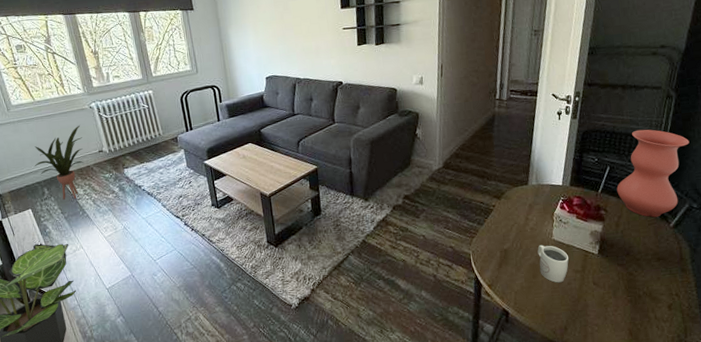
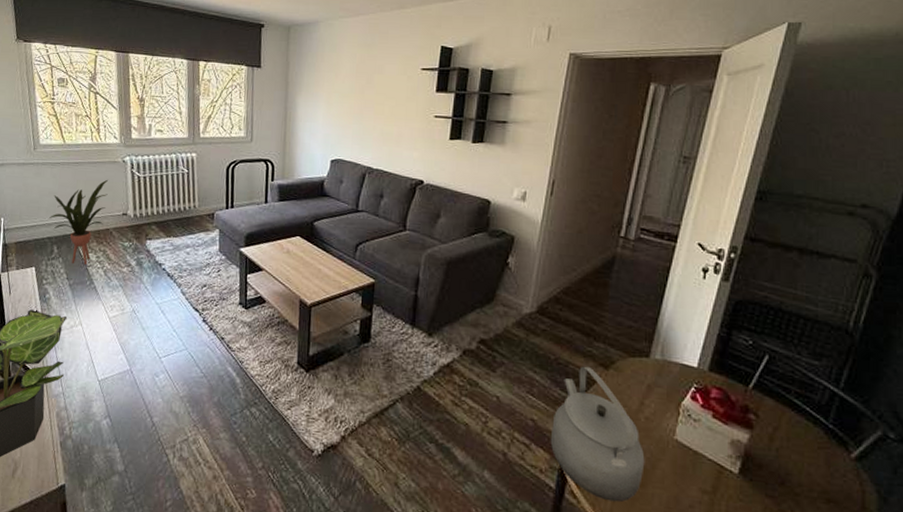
tea kettle: none [465,200,534,293] -> present [550,366,645,503]
mug: present [537,245,569,283] -> none [651,443,696,503]
vase: present [616,129,690,218] -> none [776,312,892,440]

